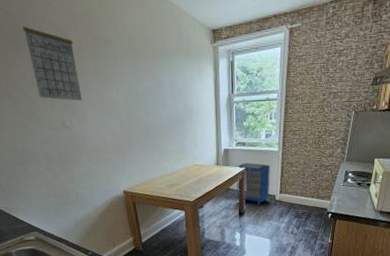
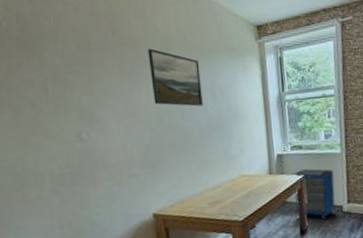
calendar: present [22,17,82,101] -> none [34,18,103,109]
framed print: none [117,49,164,103] -> present [147,48,203,107]

